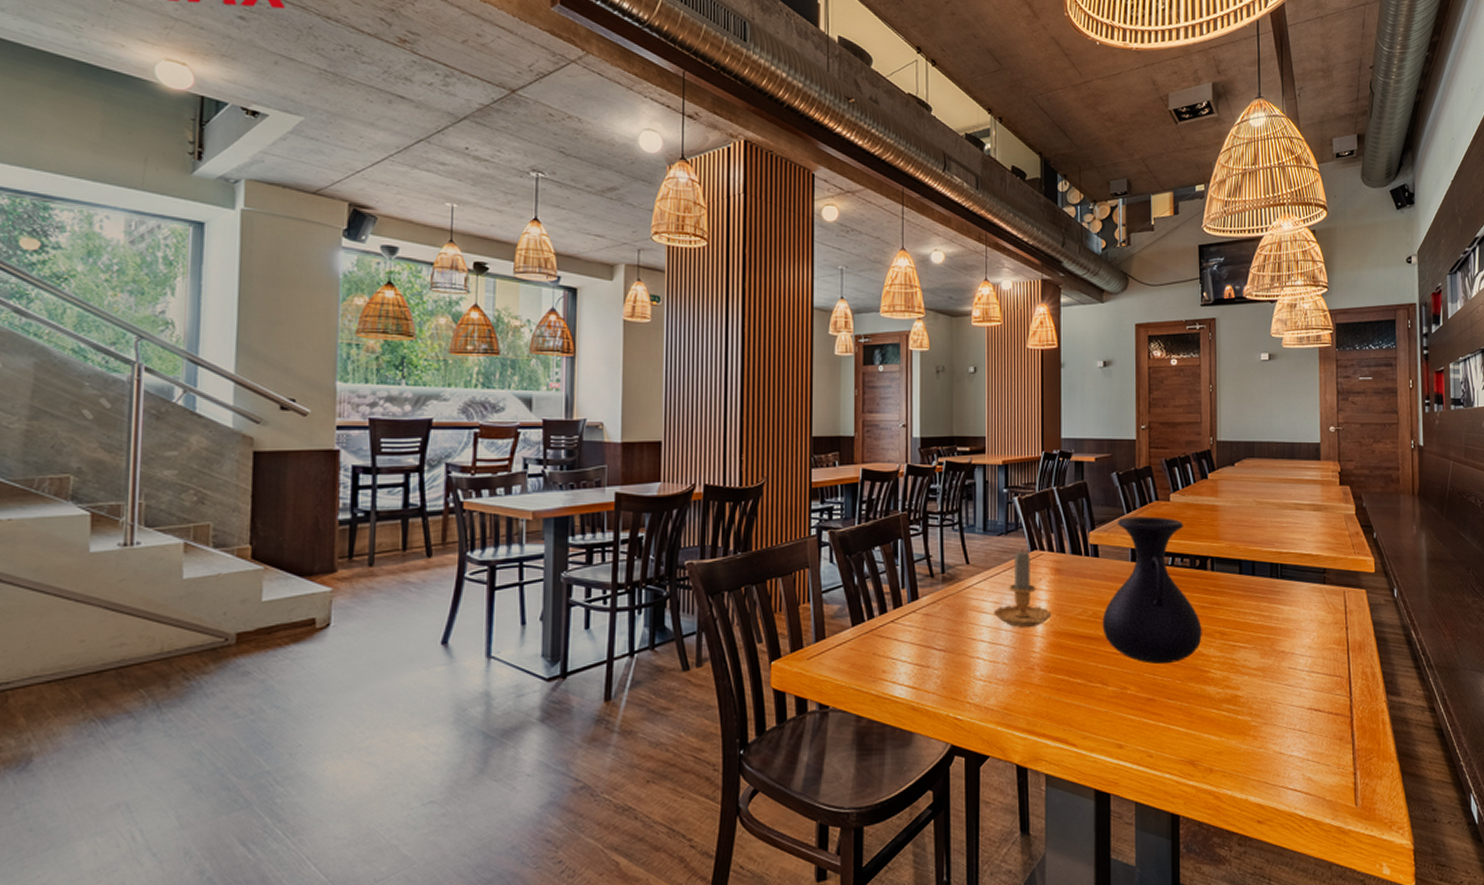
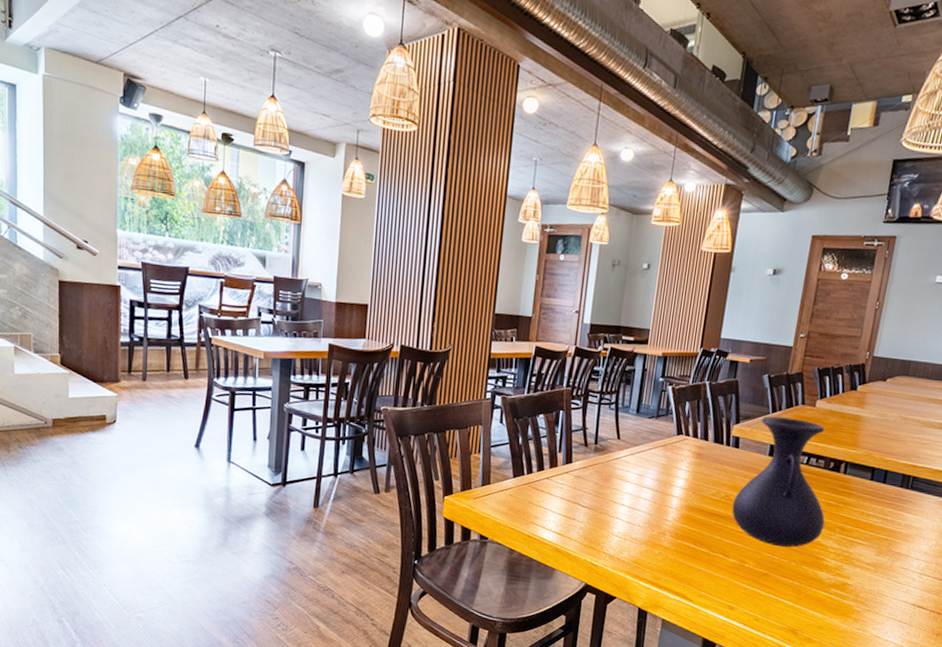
candle: present [993,549,1052,627] -> none [636,432,688,500]

